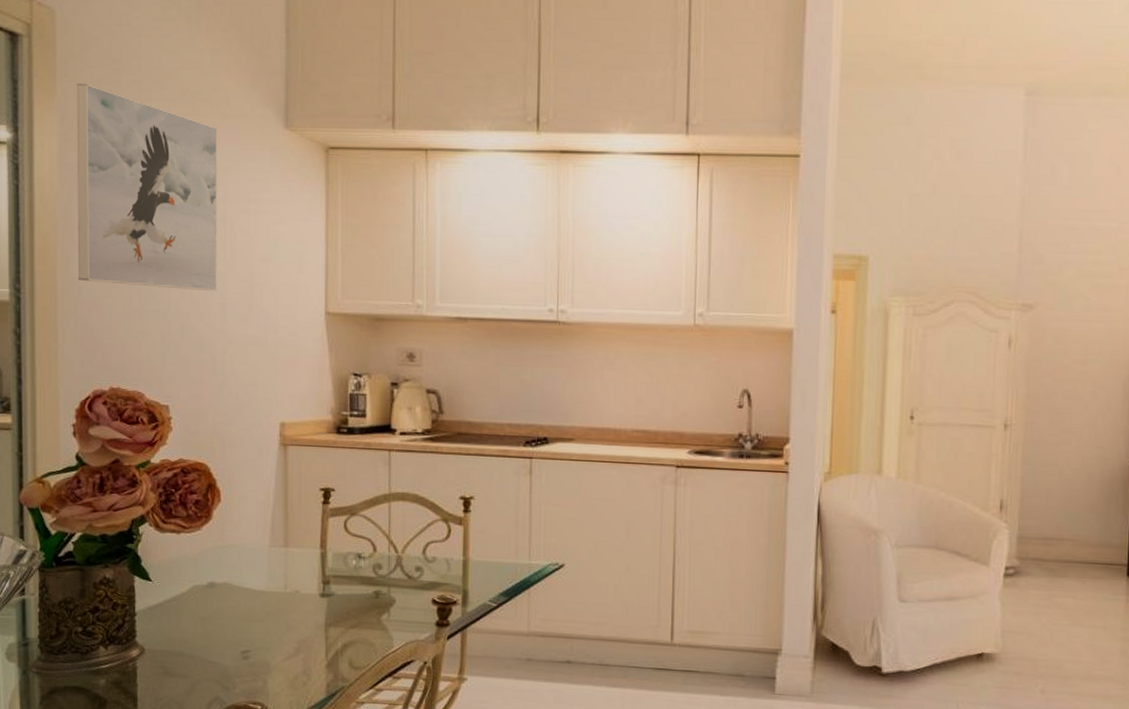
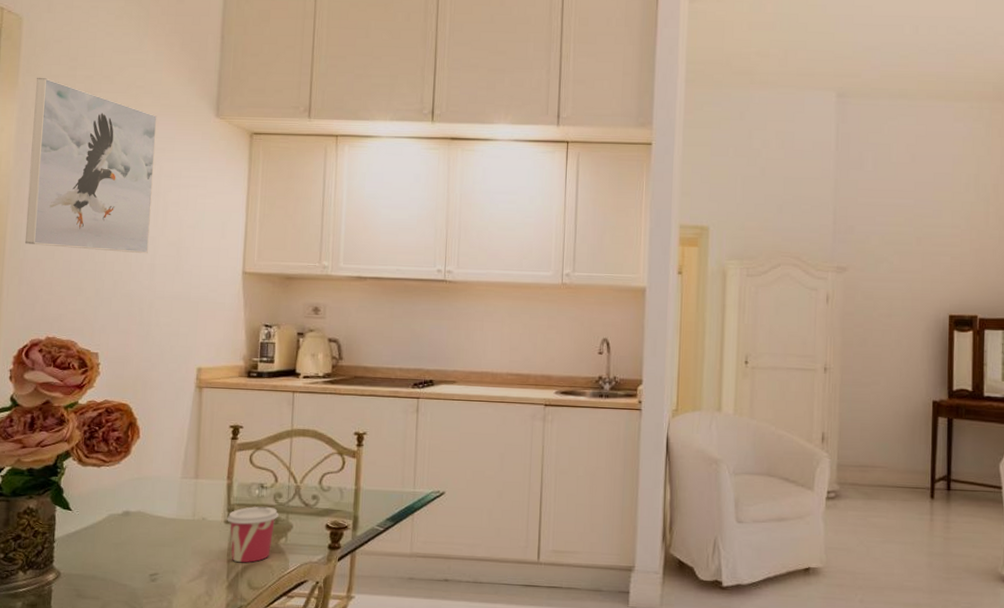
cup: none [322,578,379,640] -> present [227,506,279,563]

